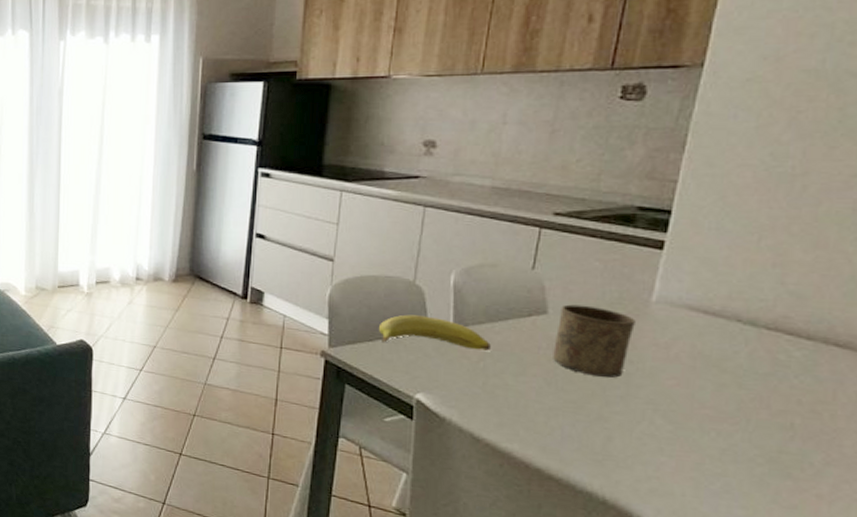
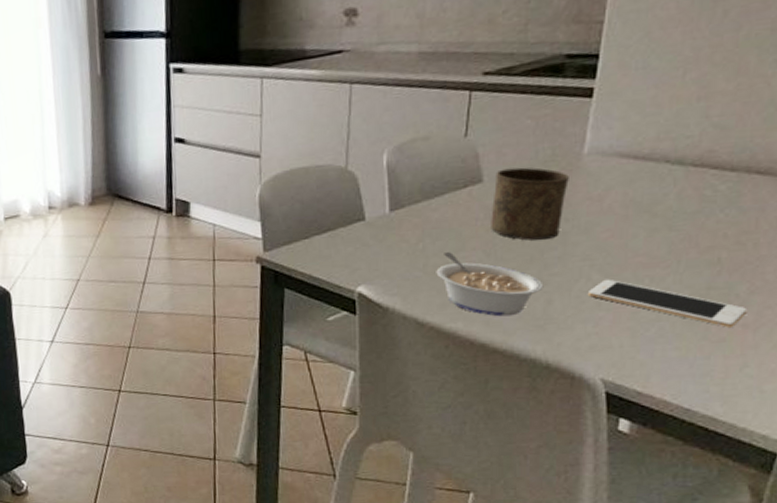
fruit: present [379,314,491,351] -> none [314,202,428,239]
legume: none [495,374,604,447] -> present [436,252,544,317]
cell phone: none [651,425,823,496] -> present [589,279,748,328]

